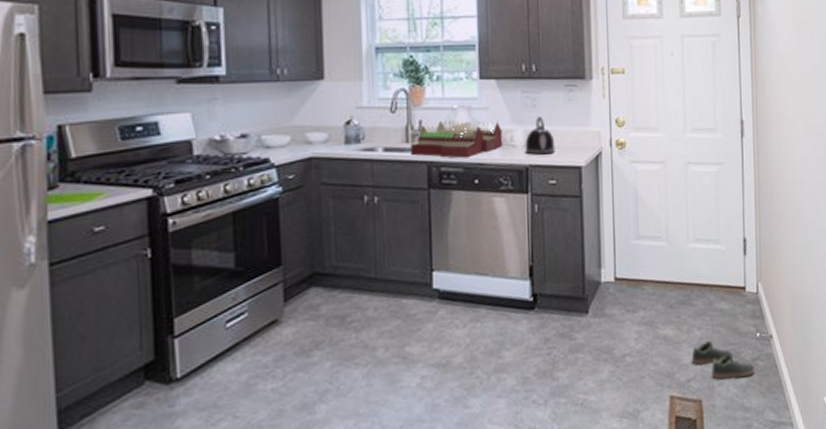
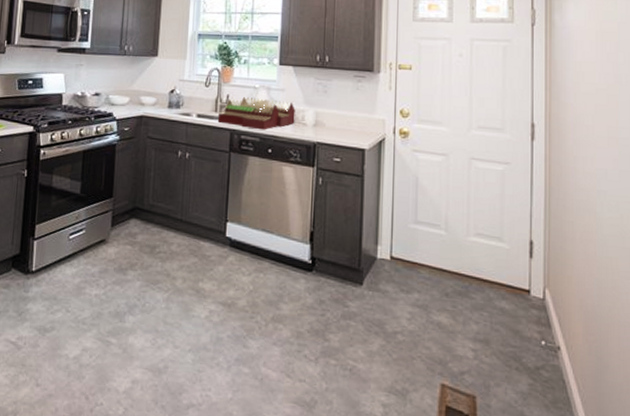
kettle: present [525,116,555,155] -> none [314,101,342,135]
shoe: present [691,341,756,379] -> none [466,338,539,385]

